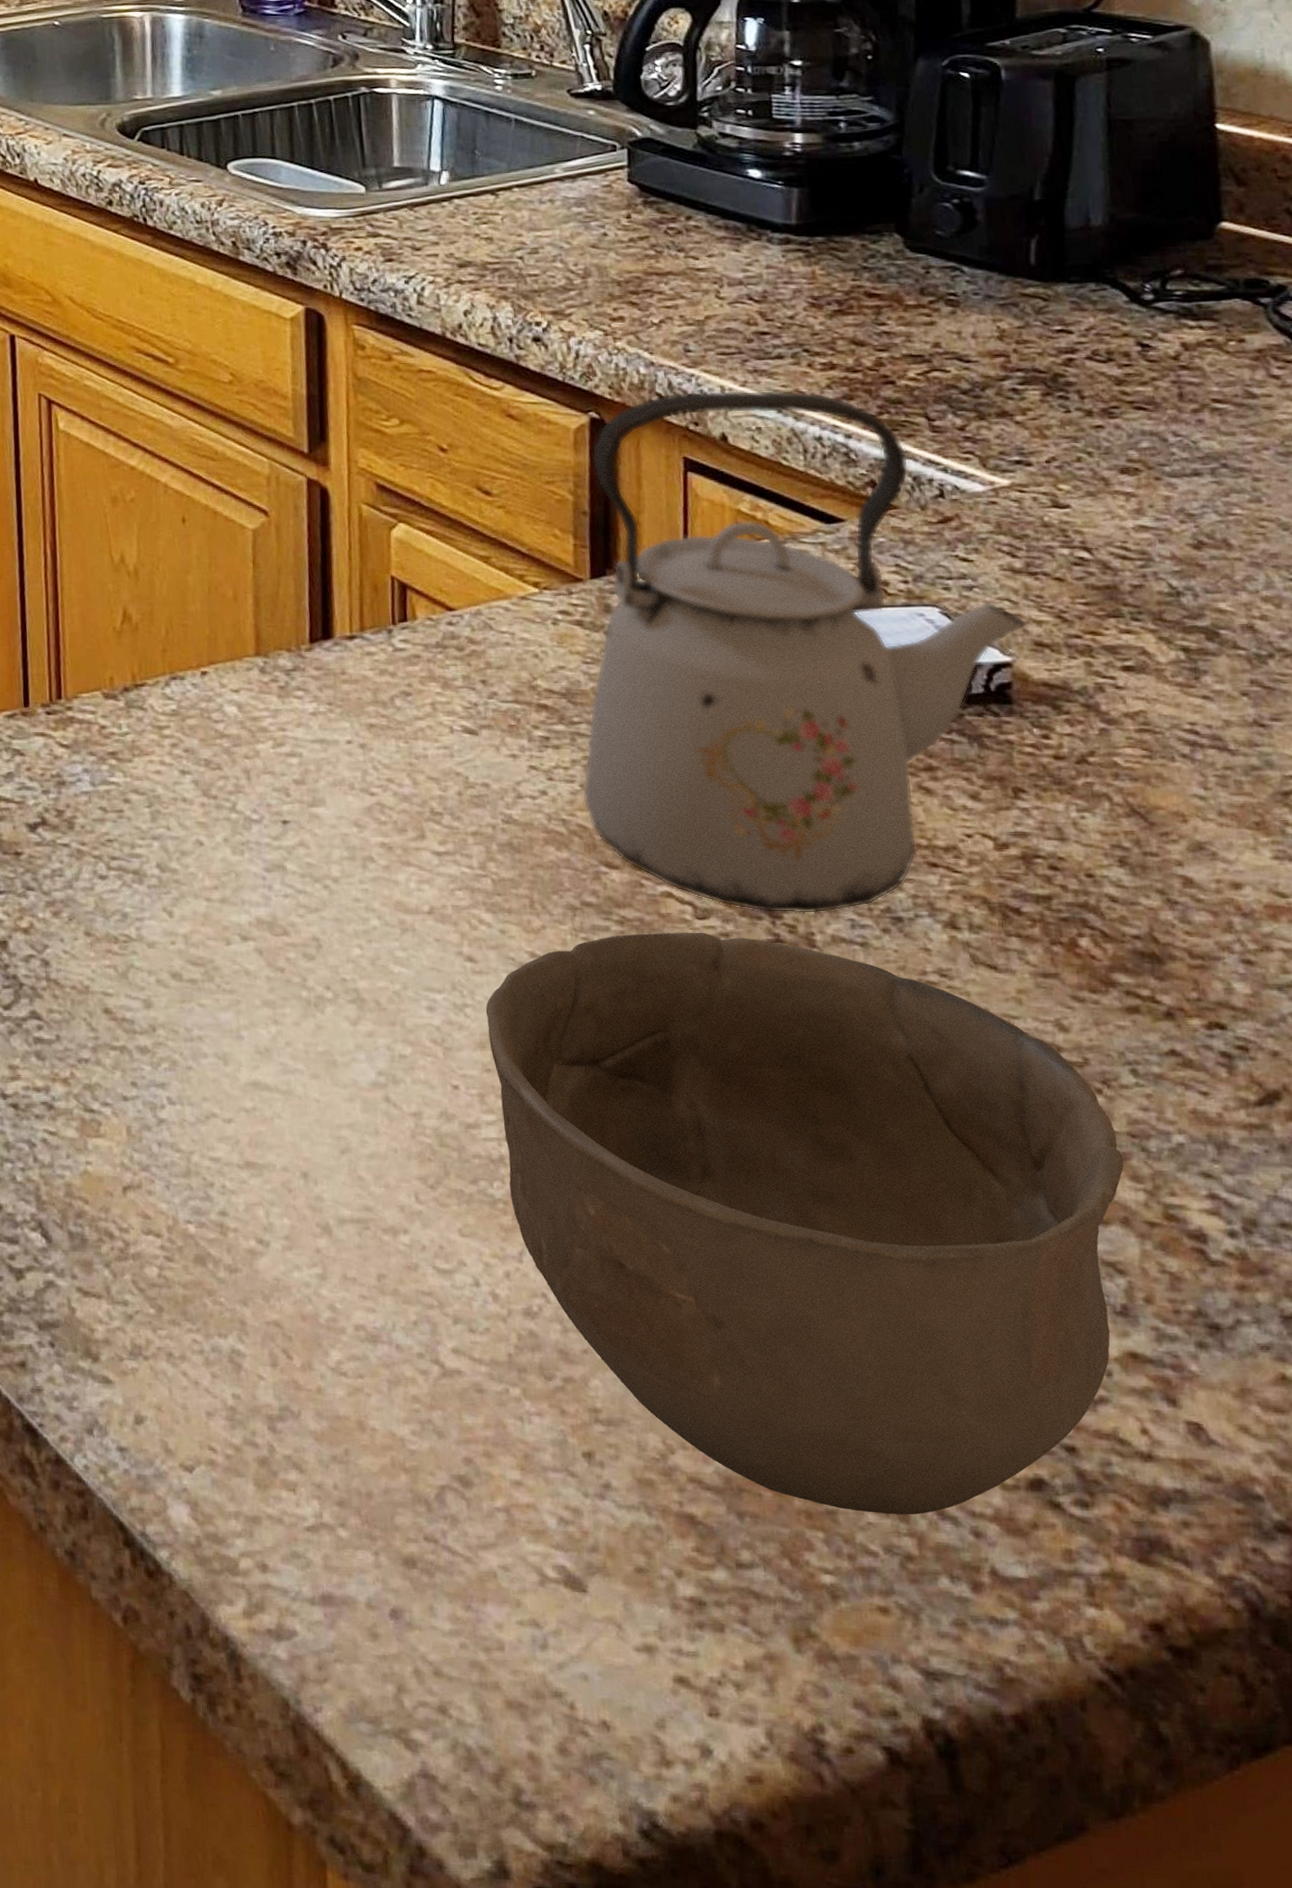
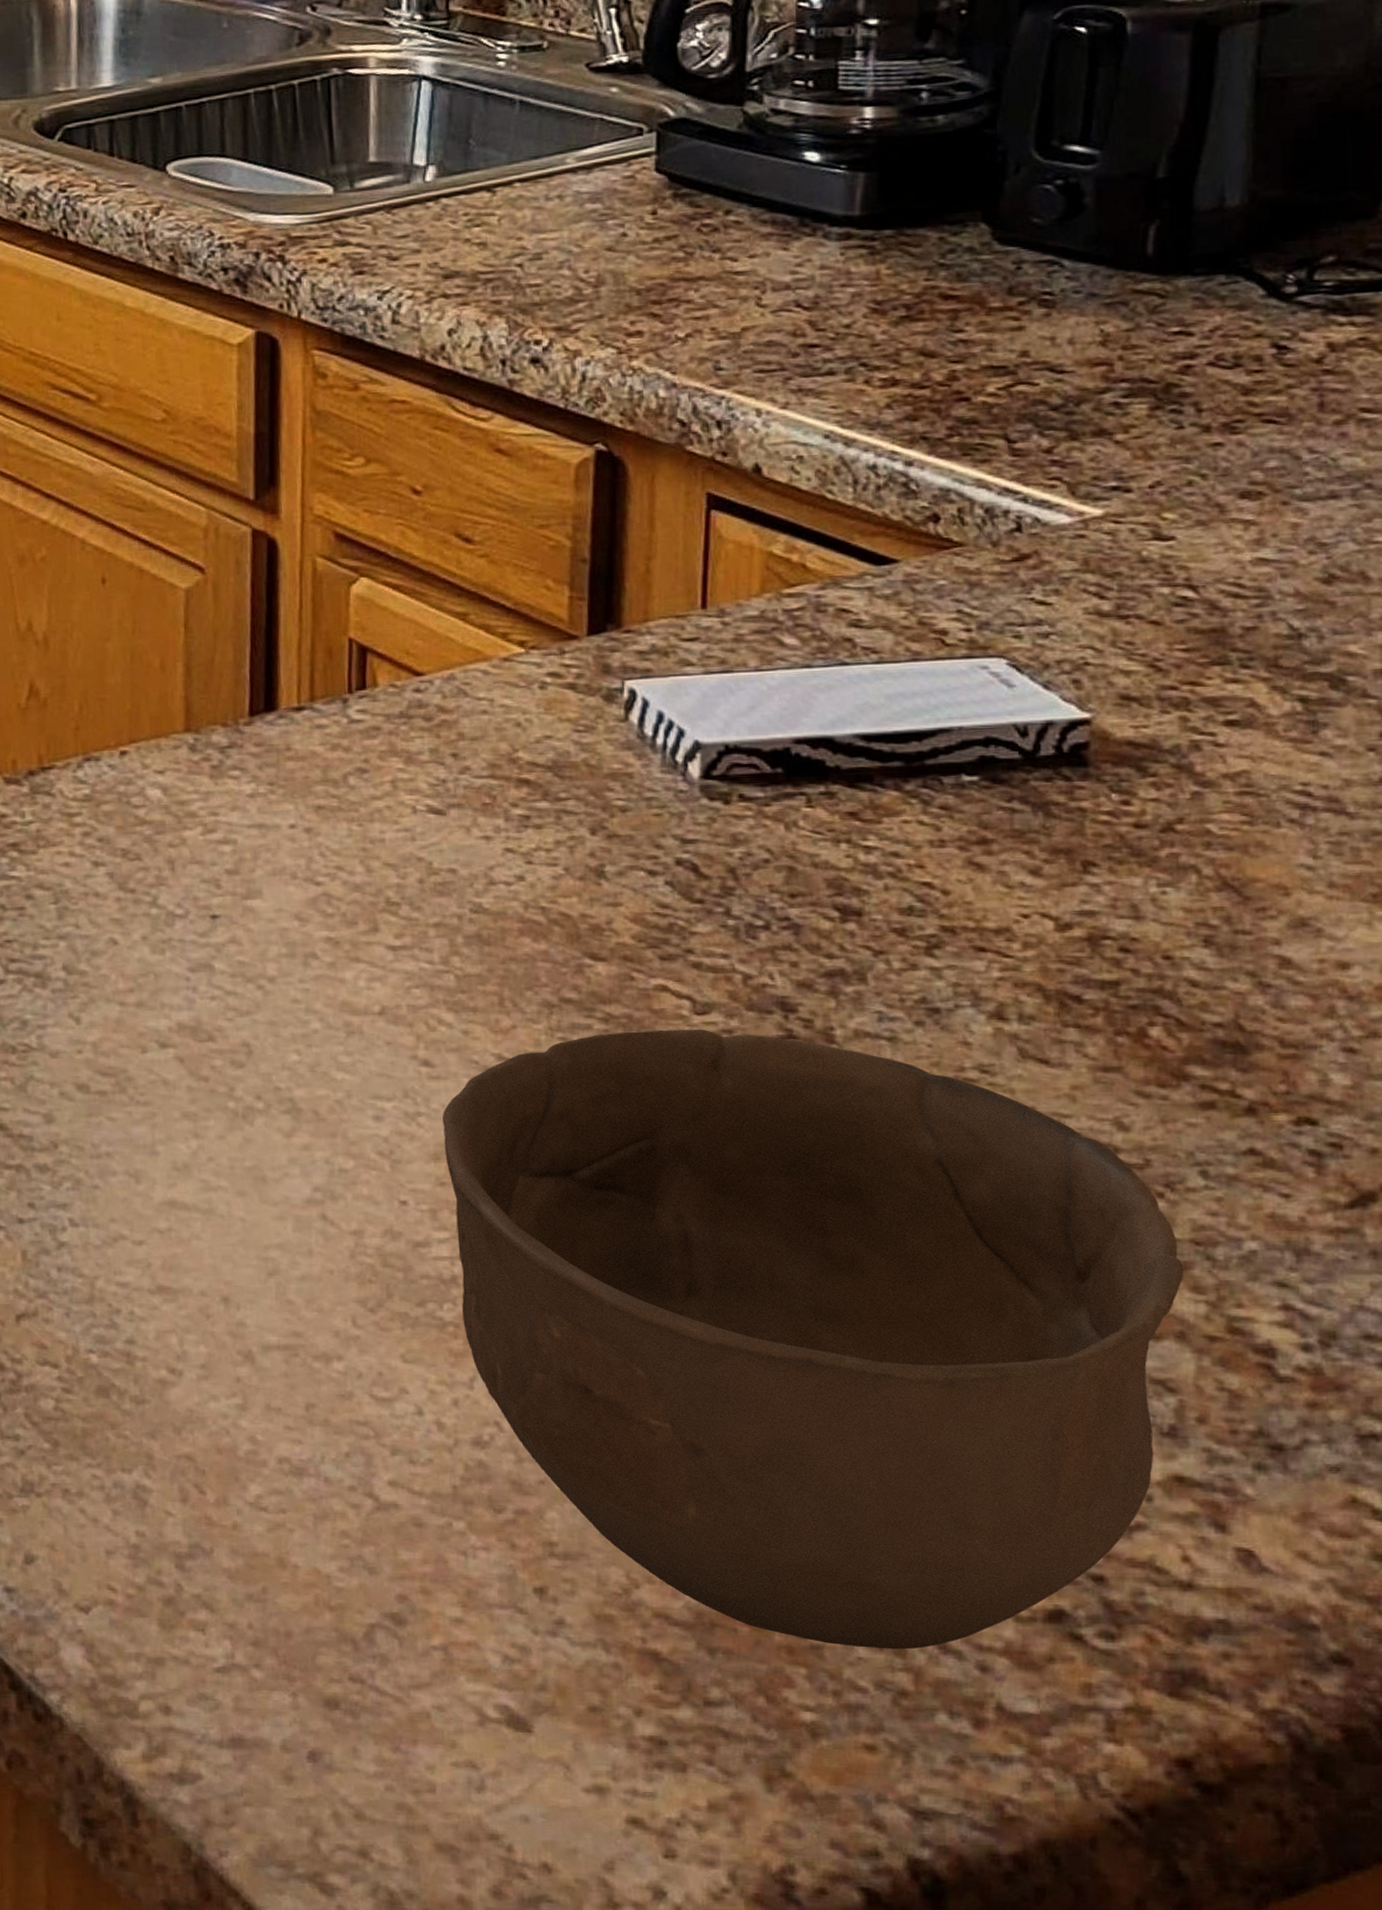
kettle: present [582,390,1028,914] -> none [565,411,1114,1007]

